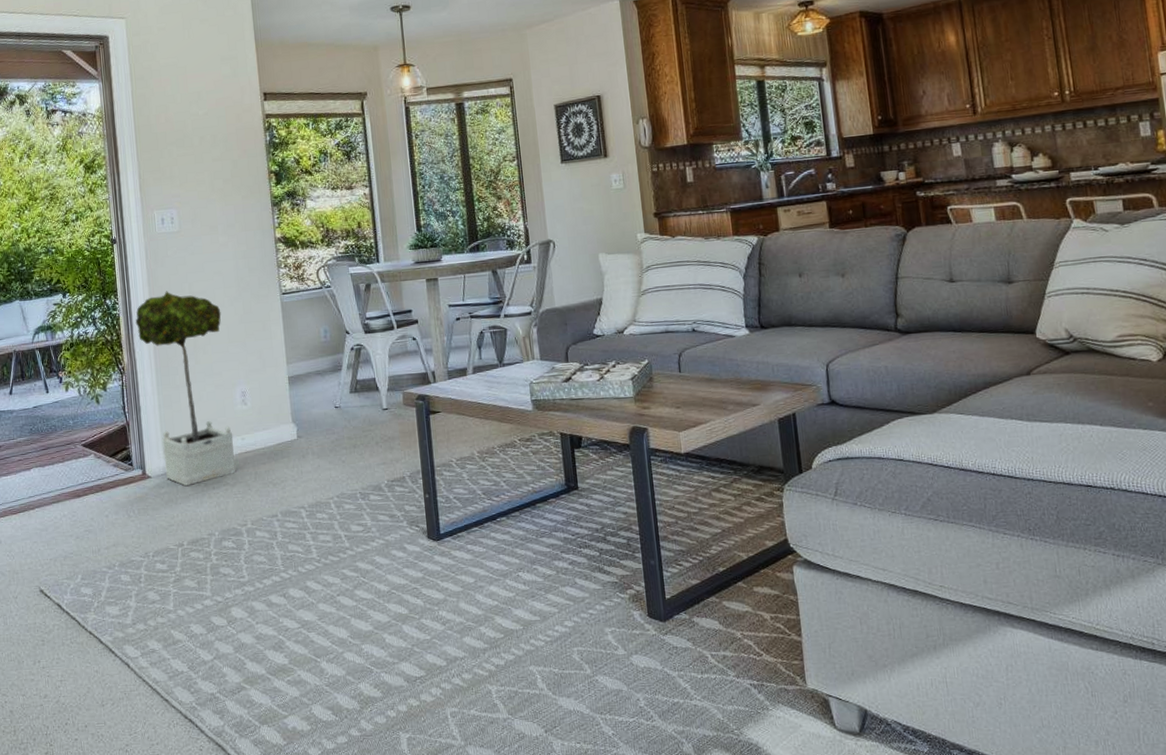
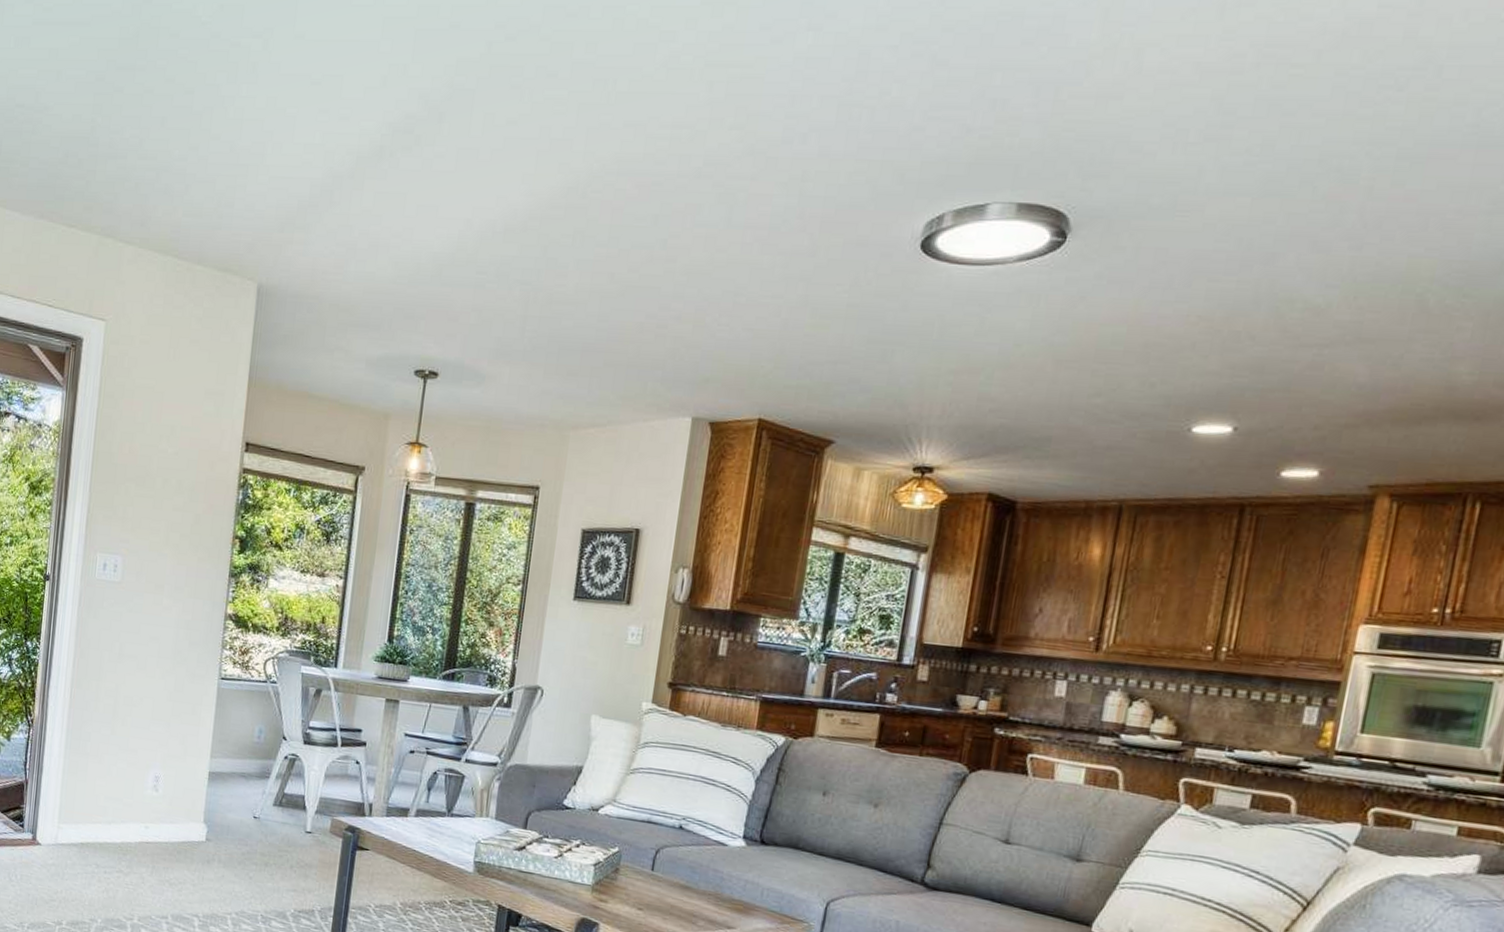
potted tree: present [135,291,235,487] -> none [54,646,150,864]

